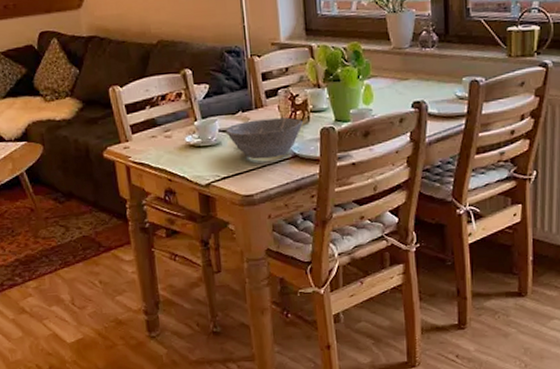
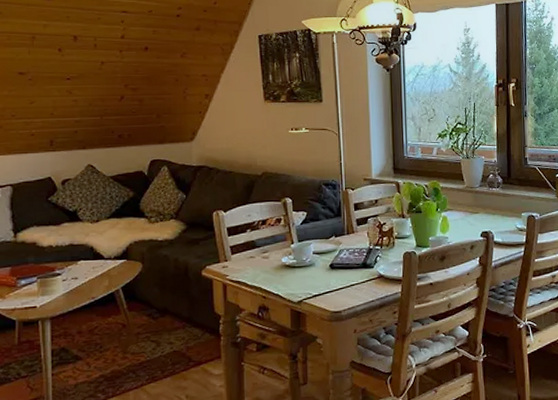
bowl: present [225,117,303,160] -> none [319,242,388,279]

